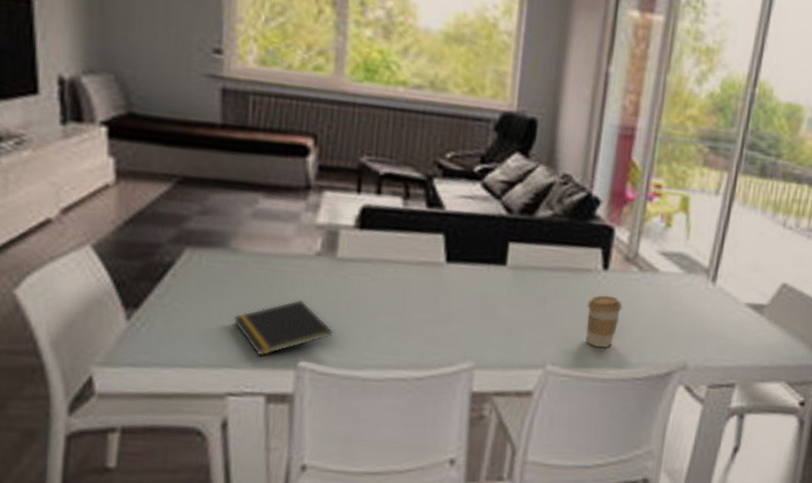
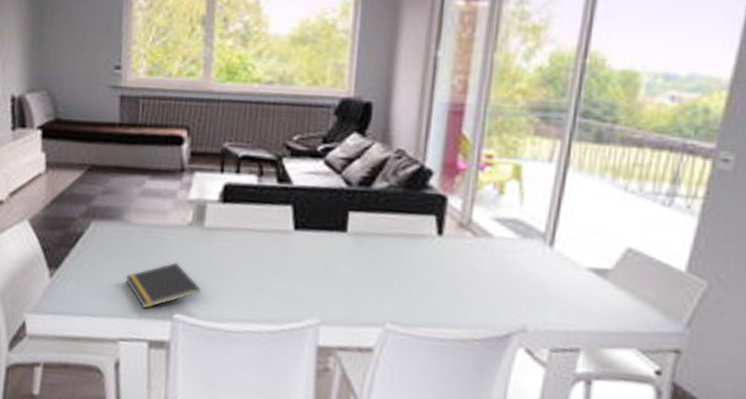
coffee cup: present [586,295,622,349] -> none [423,259,458,310]

